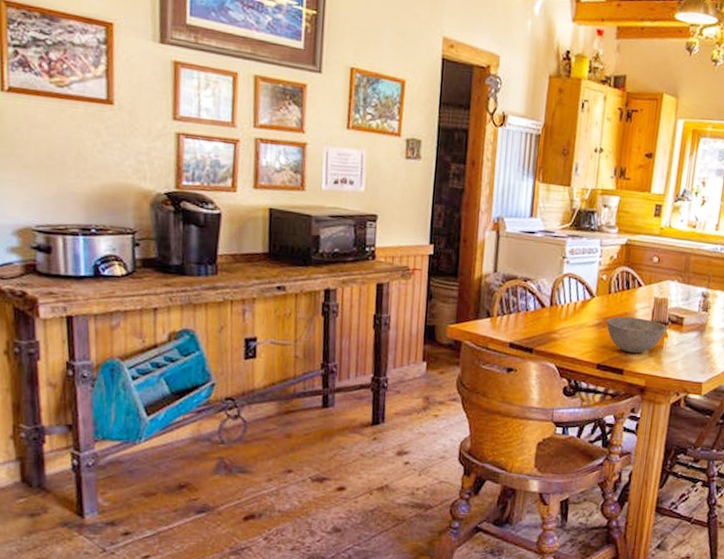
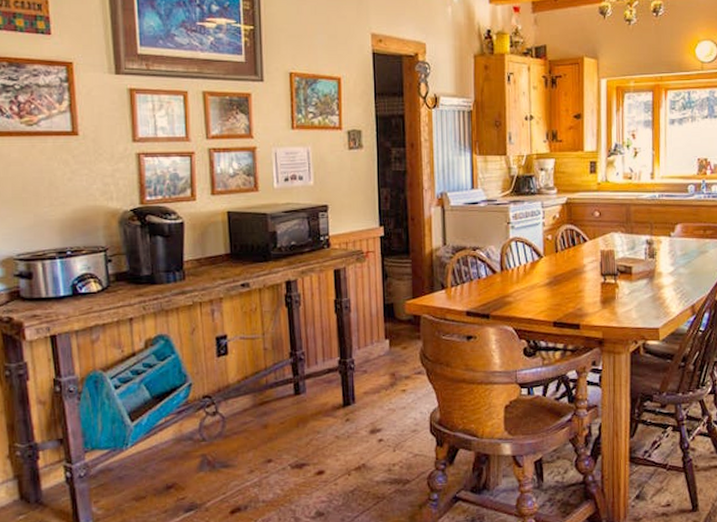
bowl: present [606,316,667,354] -> none [557,272,617,307]

